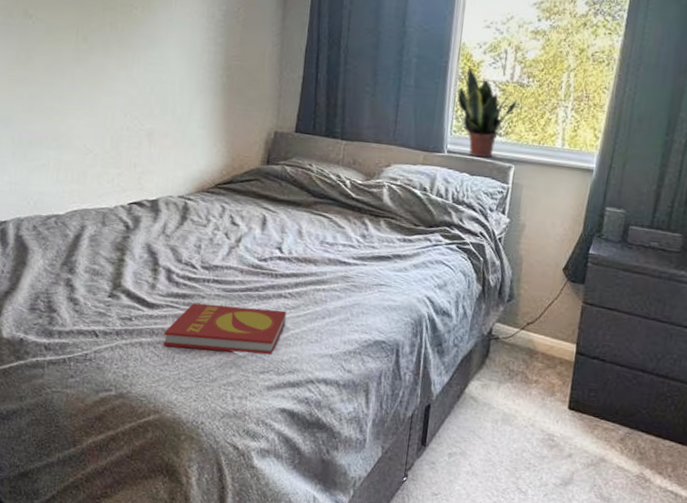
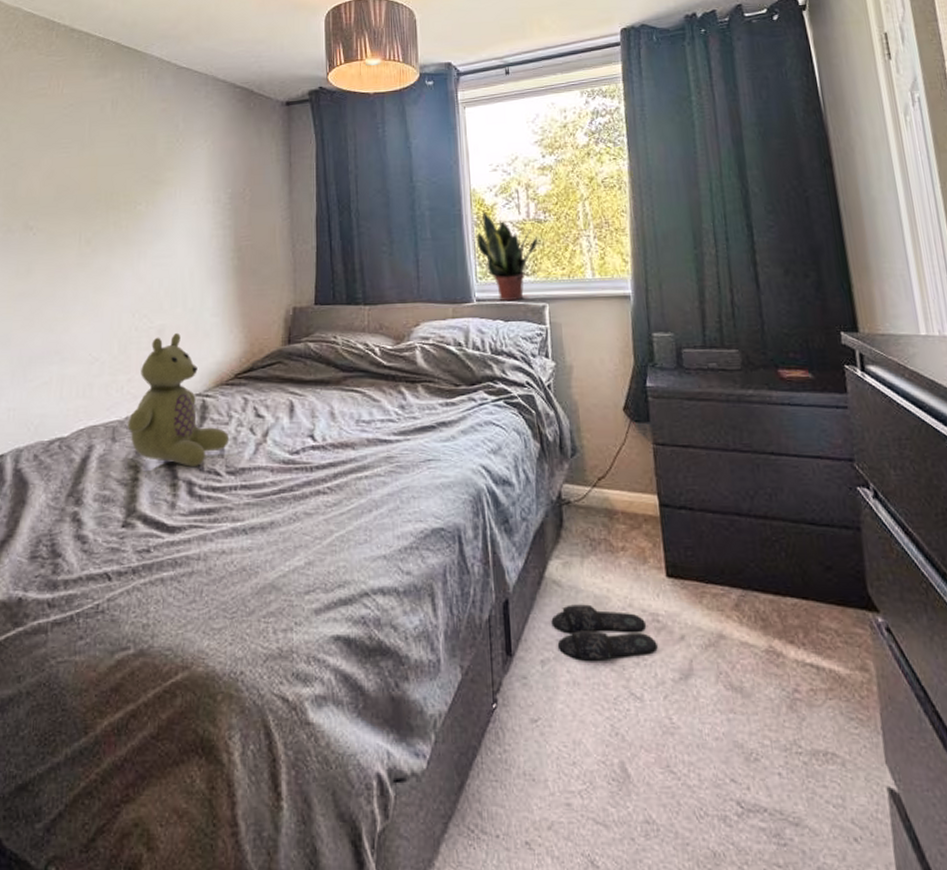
stuffed bear: none [116,137,206,258] -> present [127,332,229,467]
book: present [163,303,287,355] -> none [188,510,328,578]
slippers: none [463,416,548,463] -> present [551,604,658,662]

